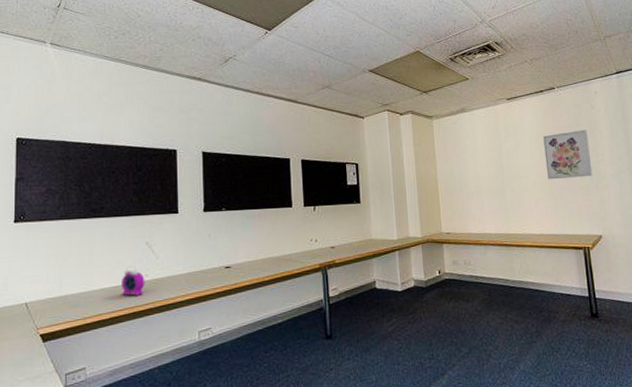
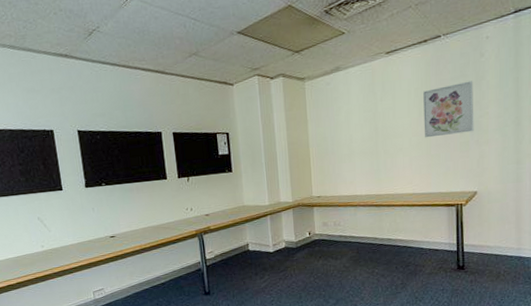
alarm clock: present [122,266,145,296] -> none [22,239,43,265]

